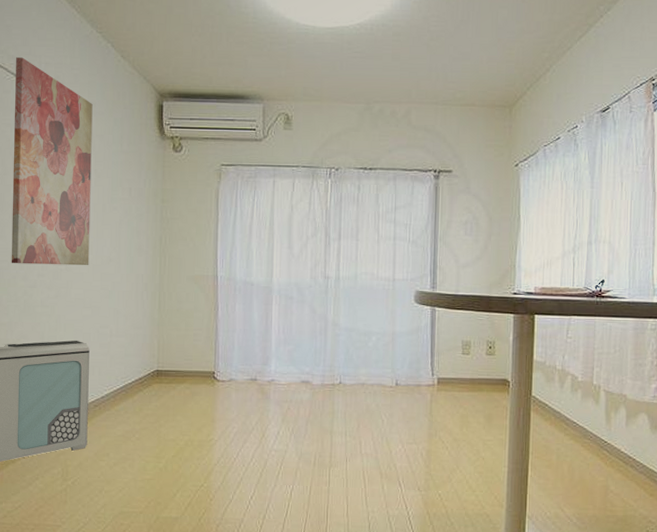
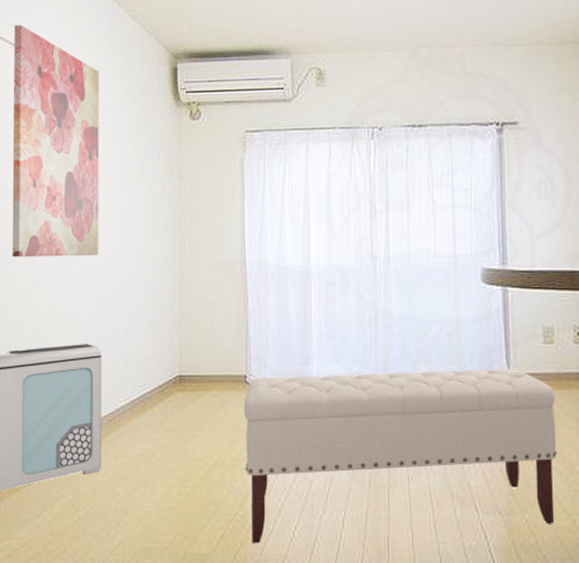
bench: none [211,373,469,510] -> present [243,368,557,543]

